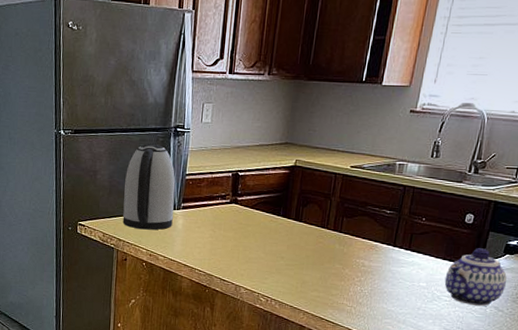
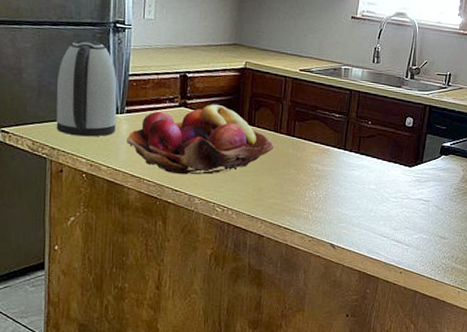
fruit basket: none [182,200,320,267] -> present [127,104,274,175]
teapot: present [444,248,507,307] -> none [391,150,445,206]

